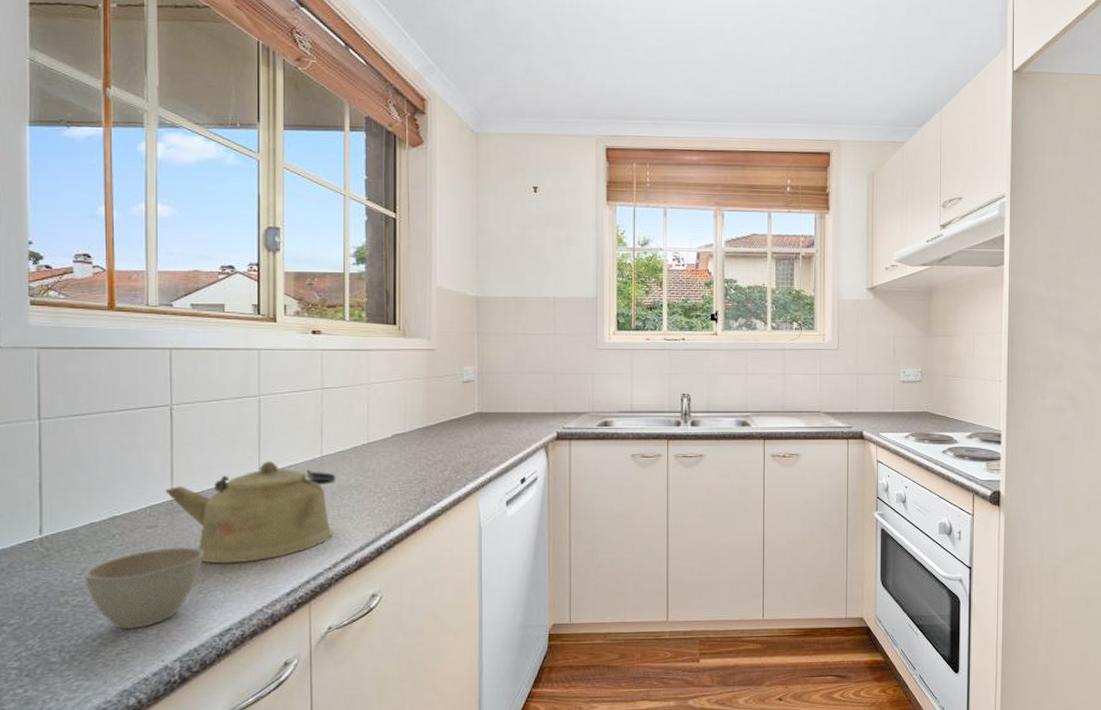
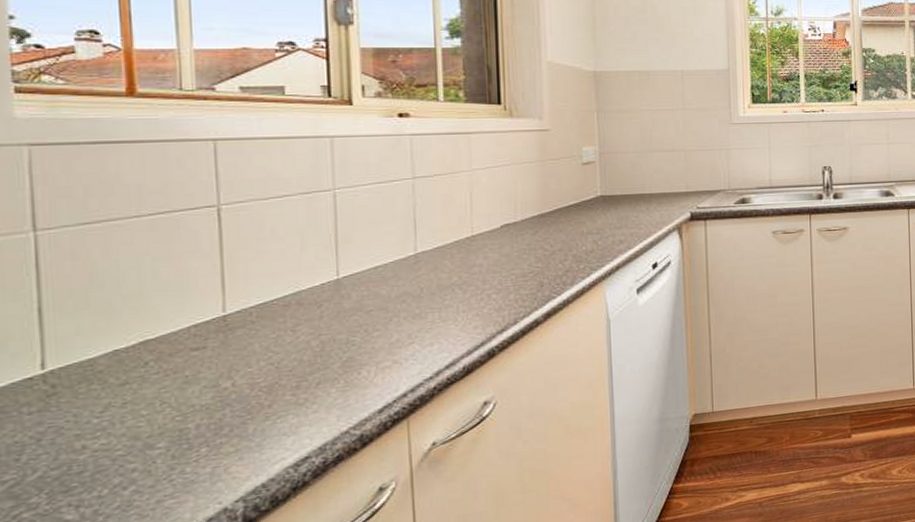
cup: present [85,547,203,630] -> none [108,368,269,473]
kettle: present [165,461,336,564] -> none [215,263,435,385]

